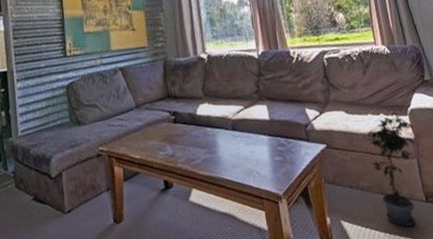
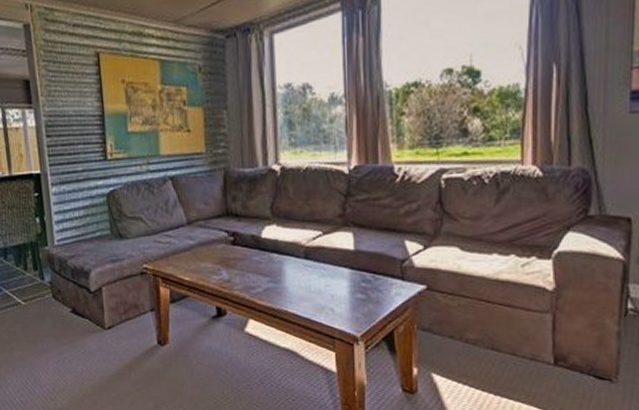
potted plant: present [361,112,417,226] -> none [478,254,559,389]

